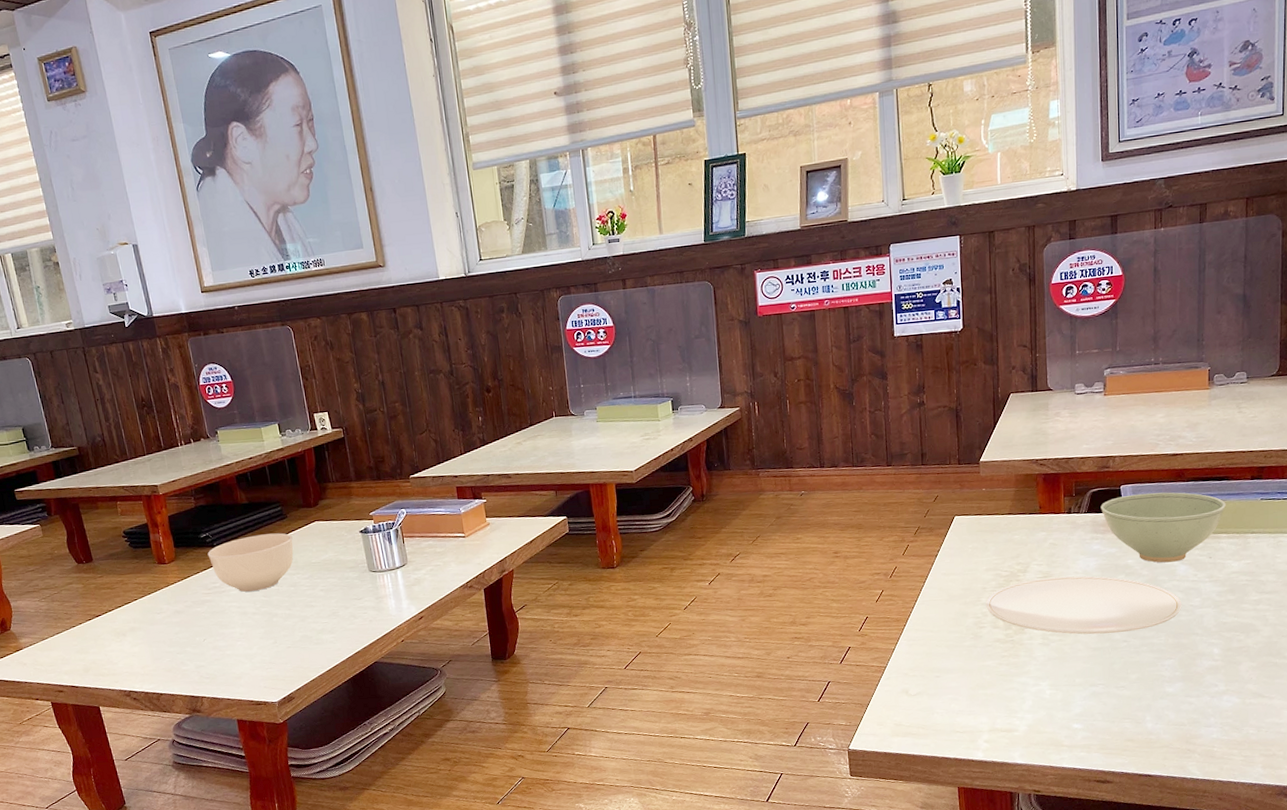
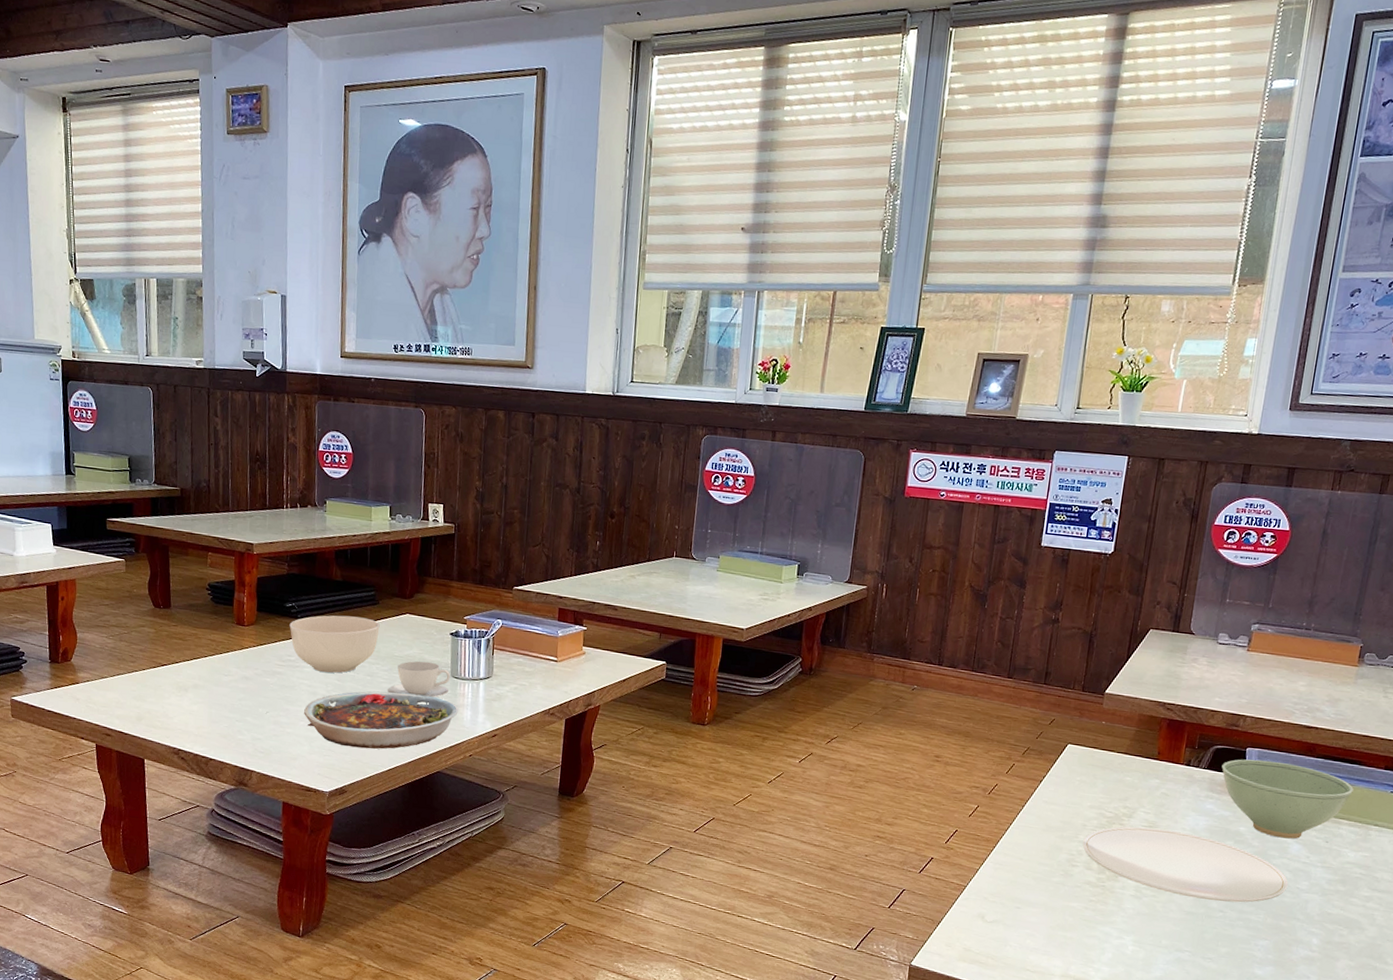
dish: none [238,593,383,657] -> present [304,691,459,749]
teacup: none [311,561,369,599] -> present [387,661,451,698]

